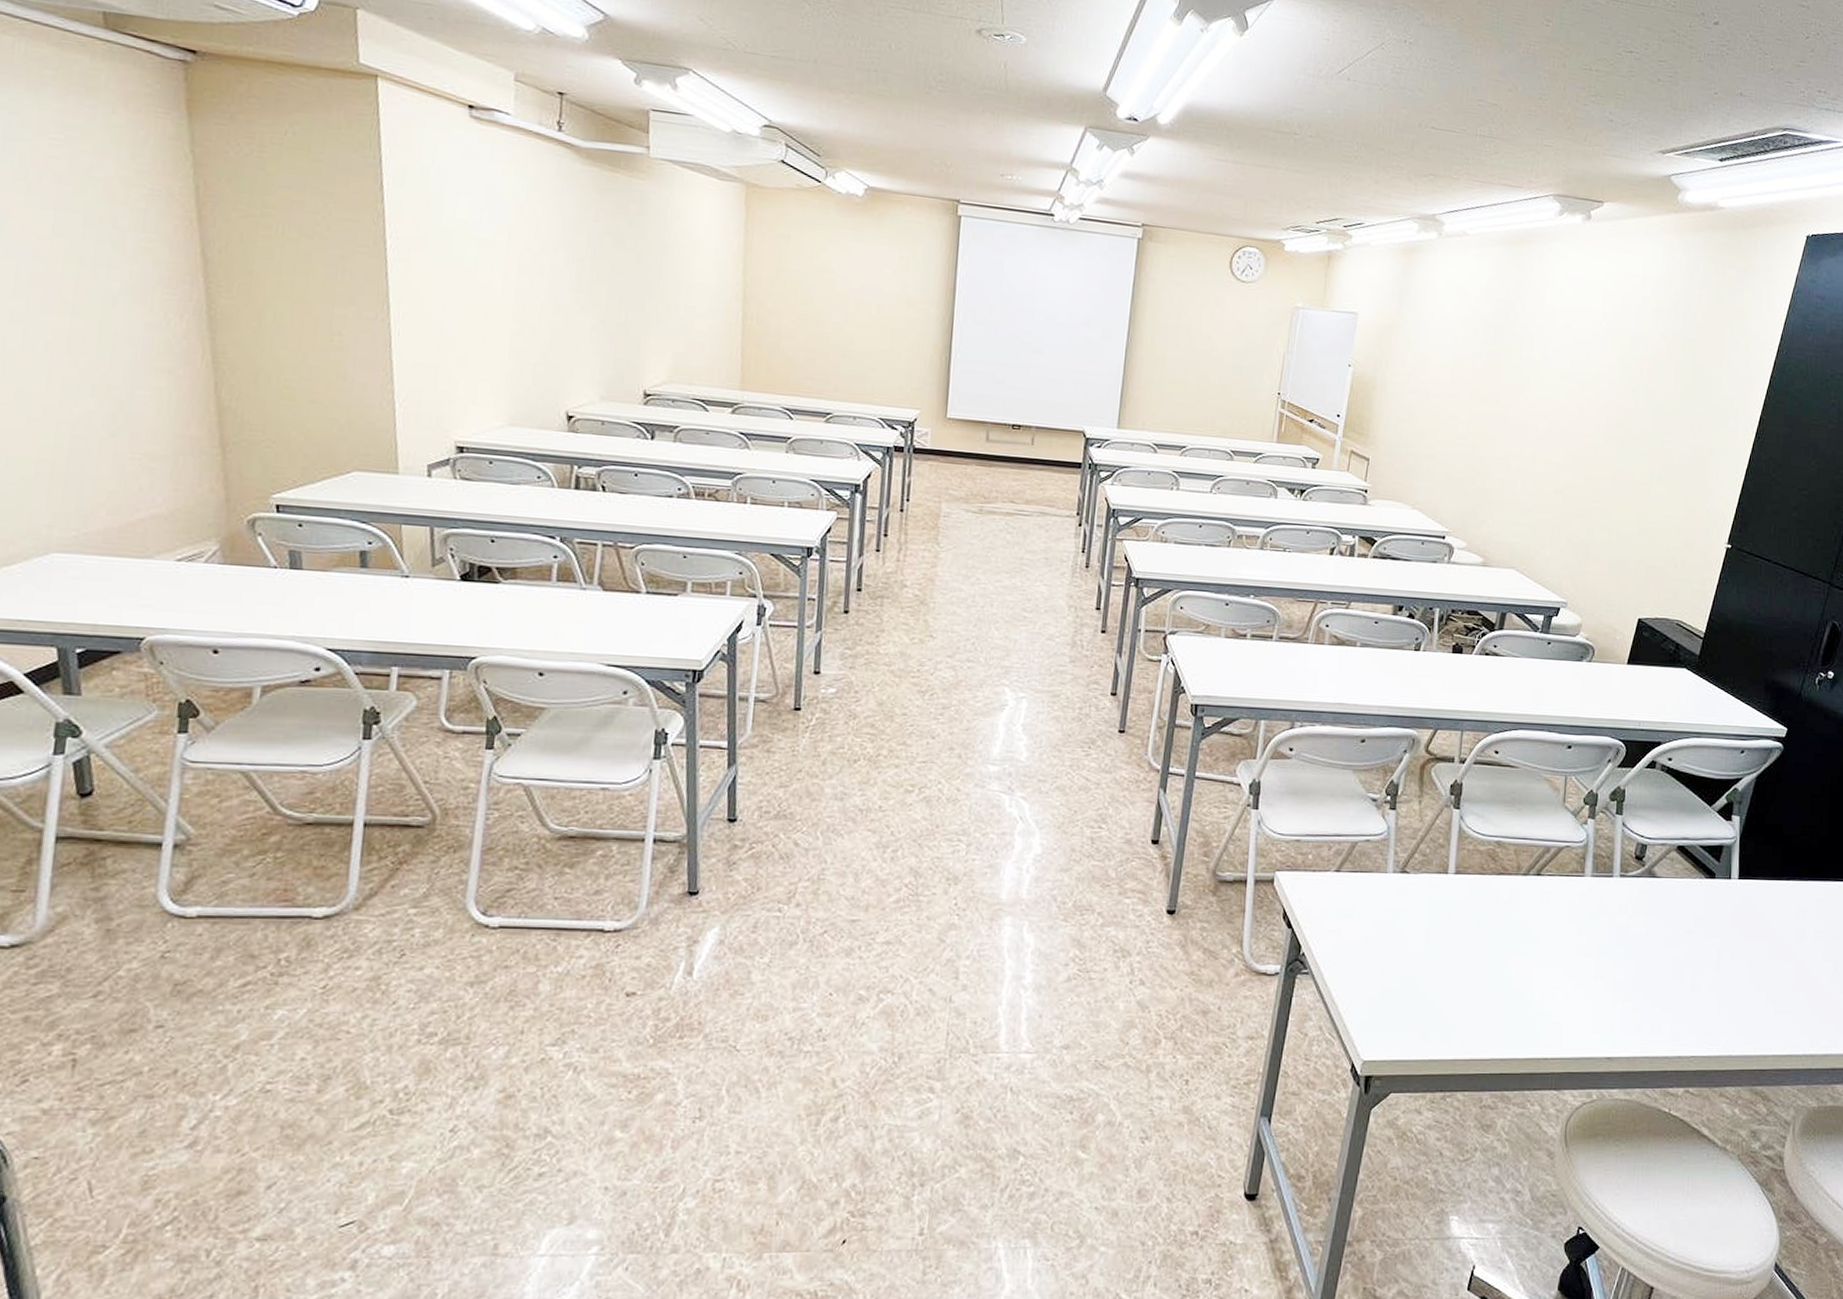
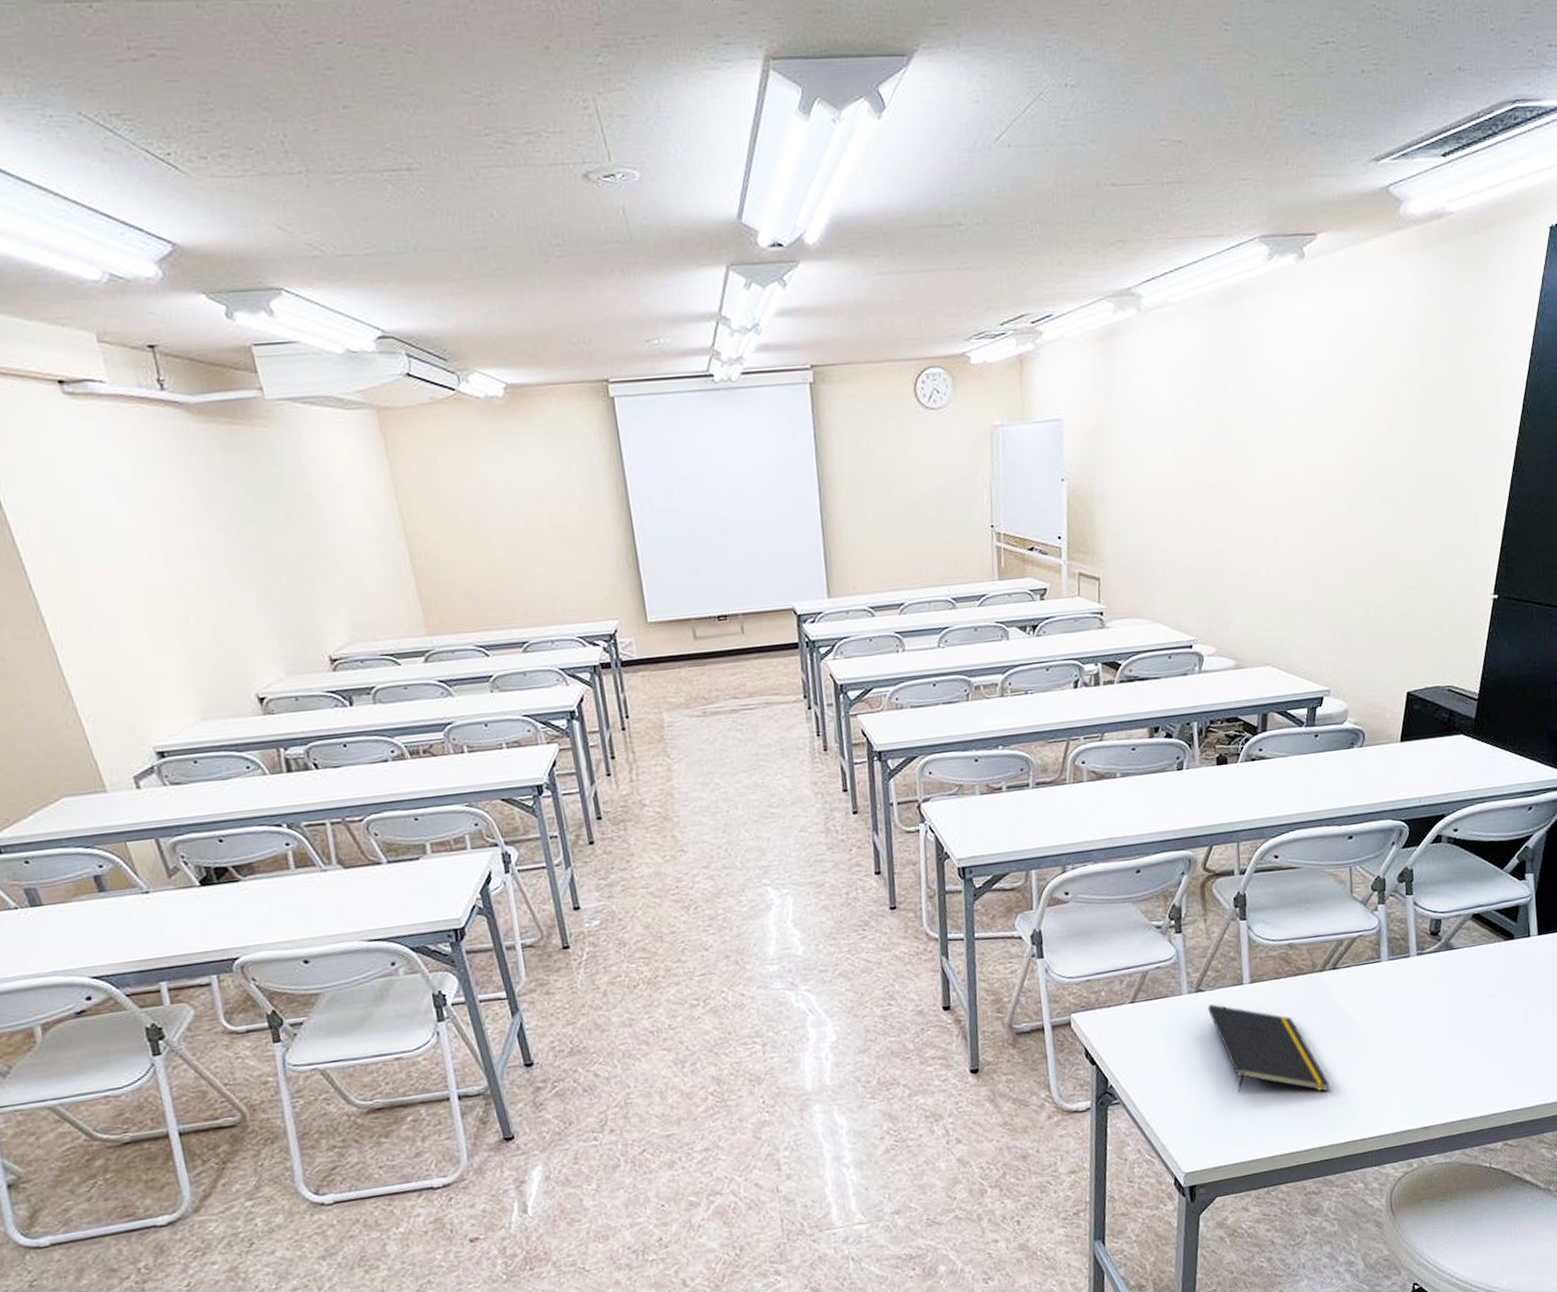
notepad: none [1409,887,1521,1001] -> present [1207,1003,1331,1094]

